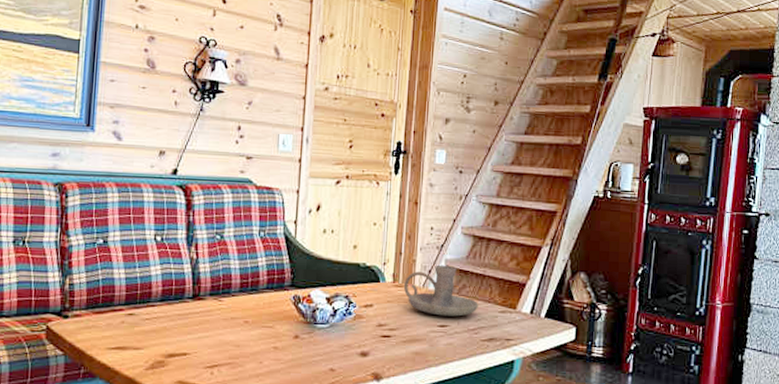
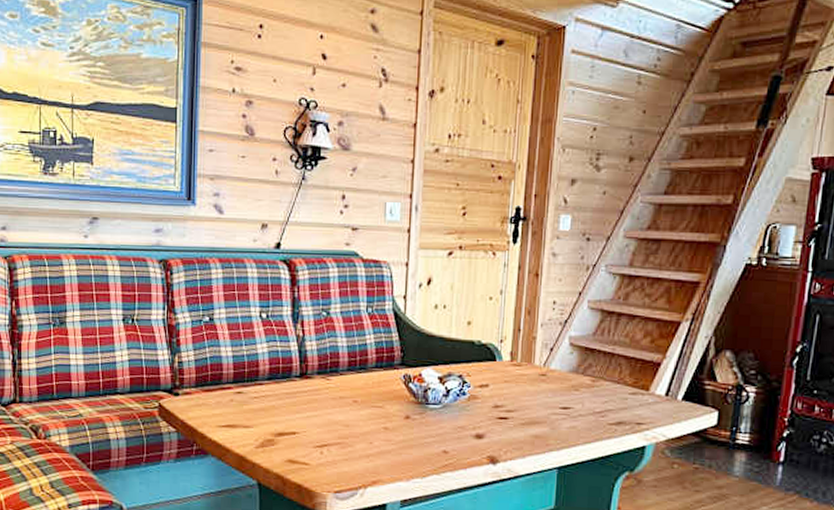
candle holder: present [404,265,478,317] -> none [523,342,606,398]

